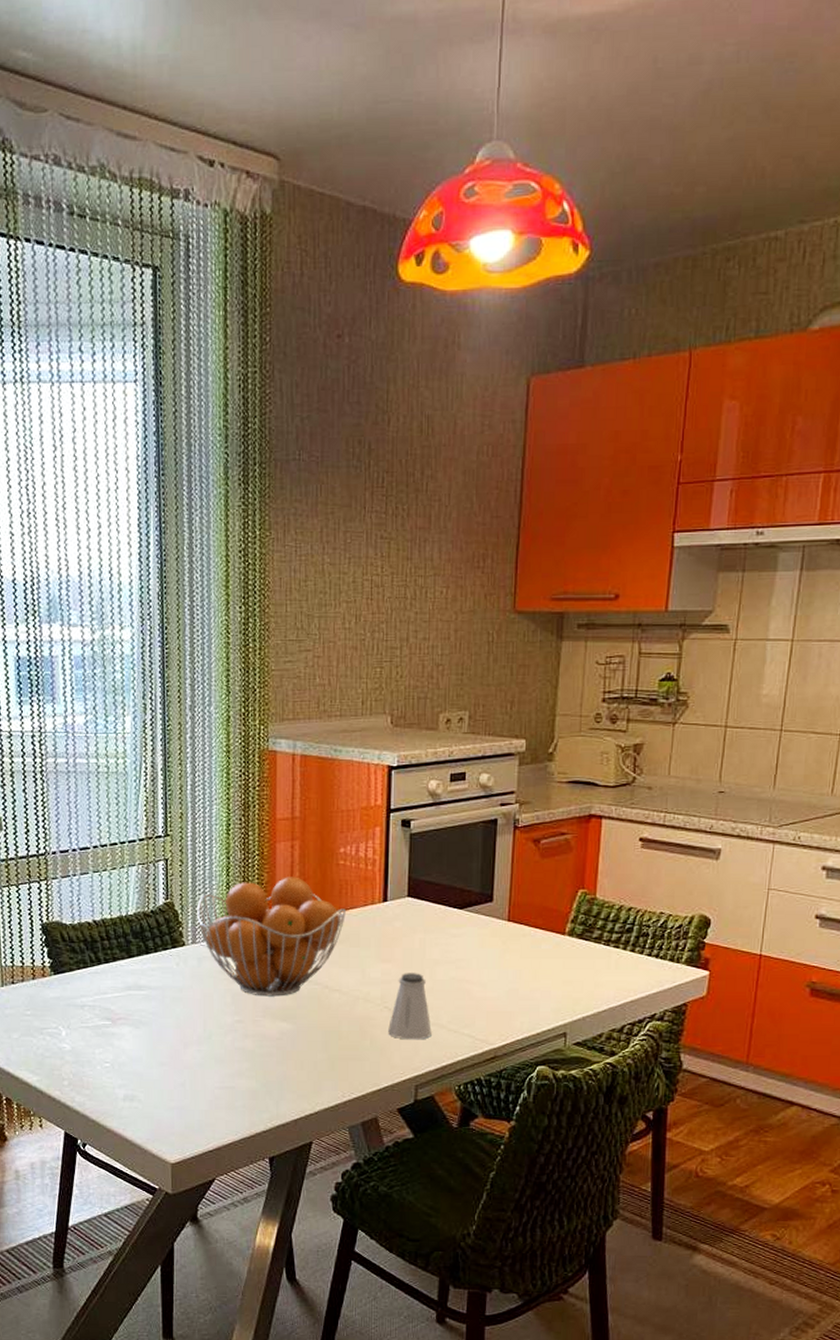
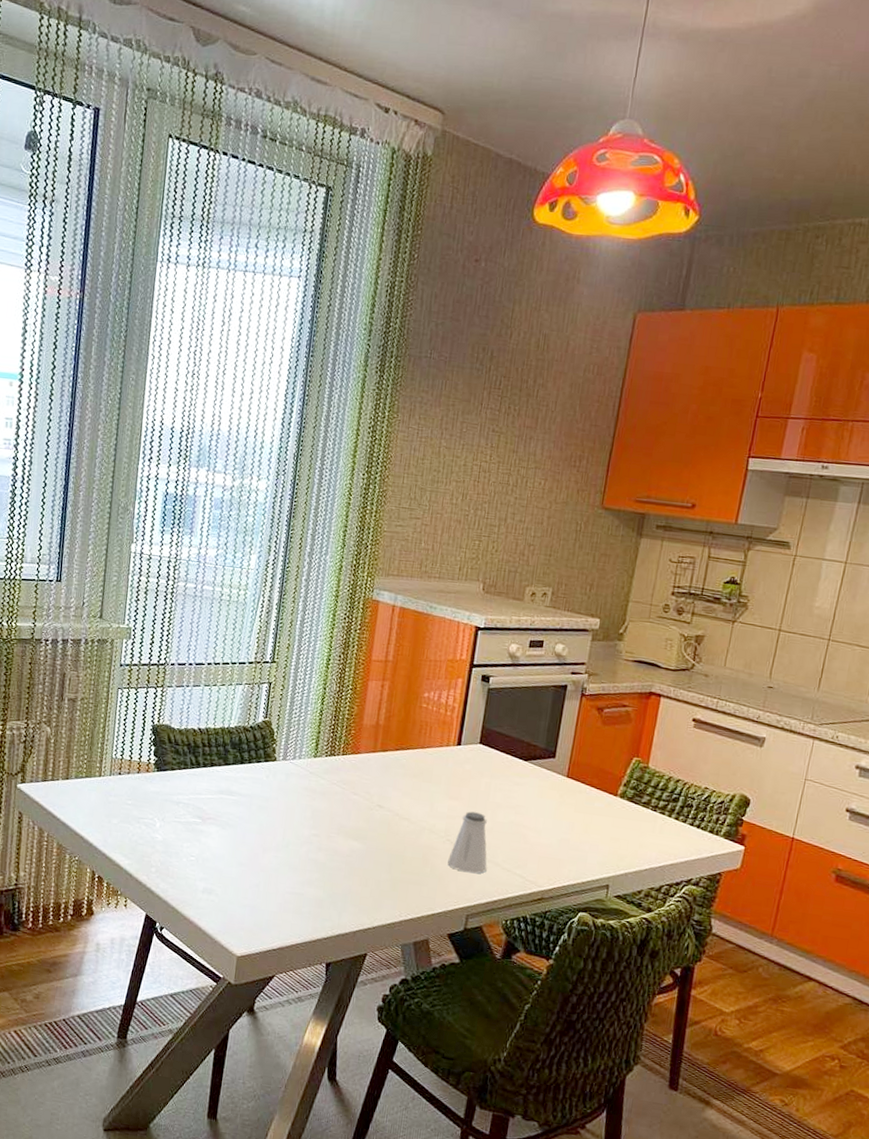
fruit basket: present [197,877,347,997] -> none [290,711,424,818]

